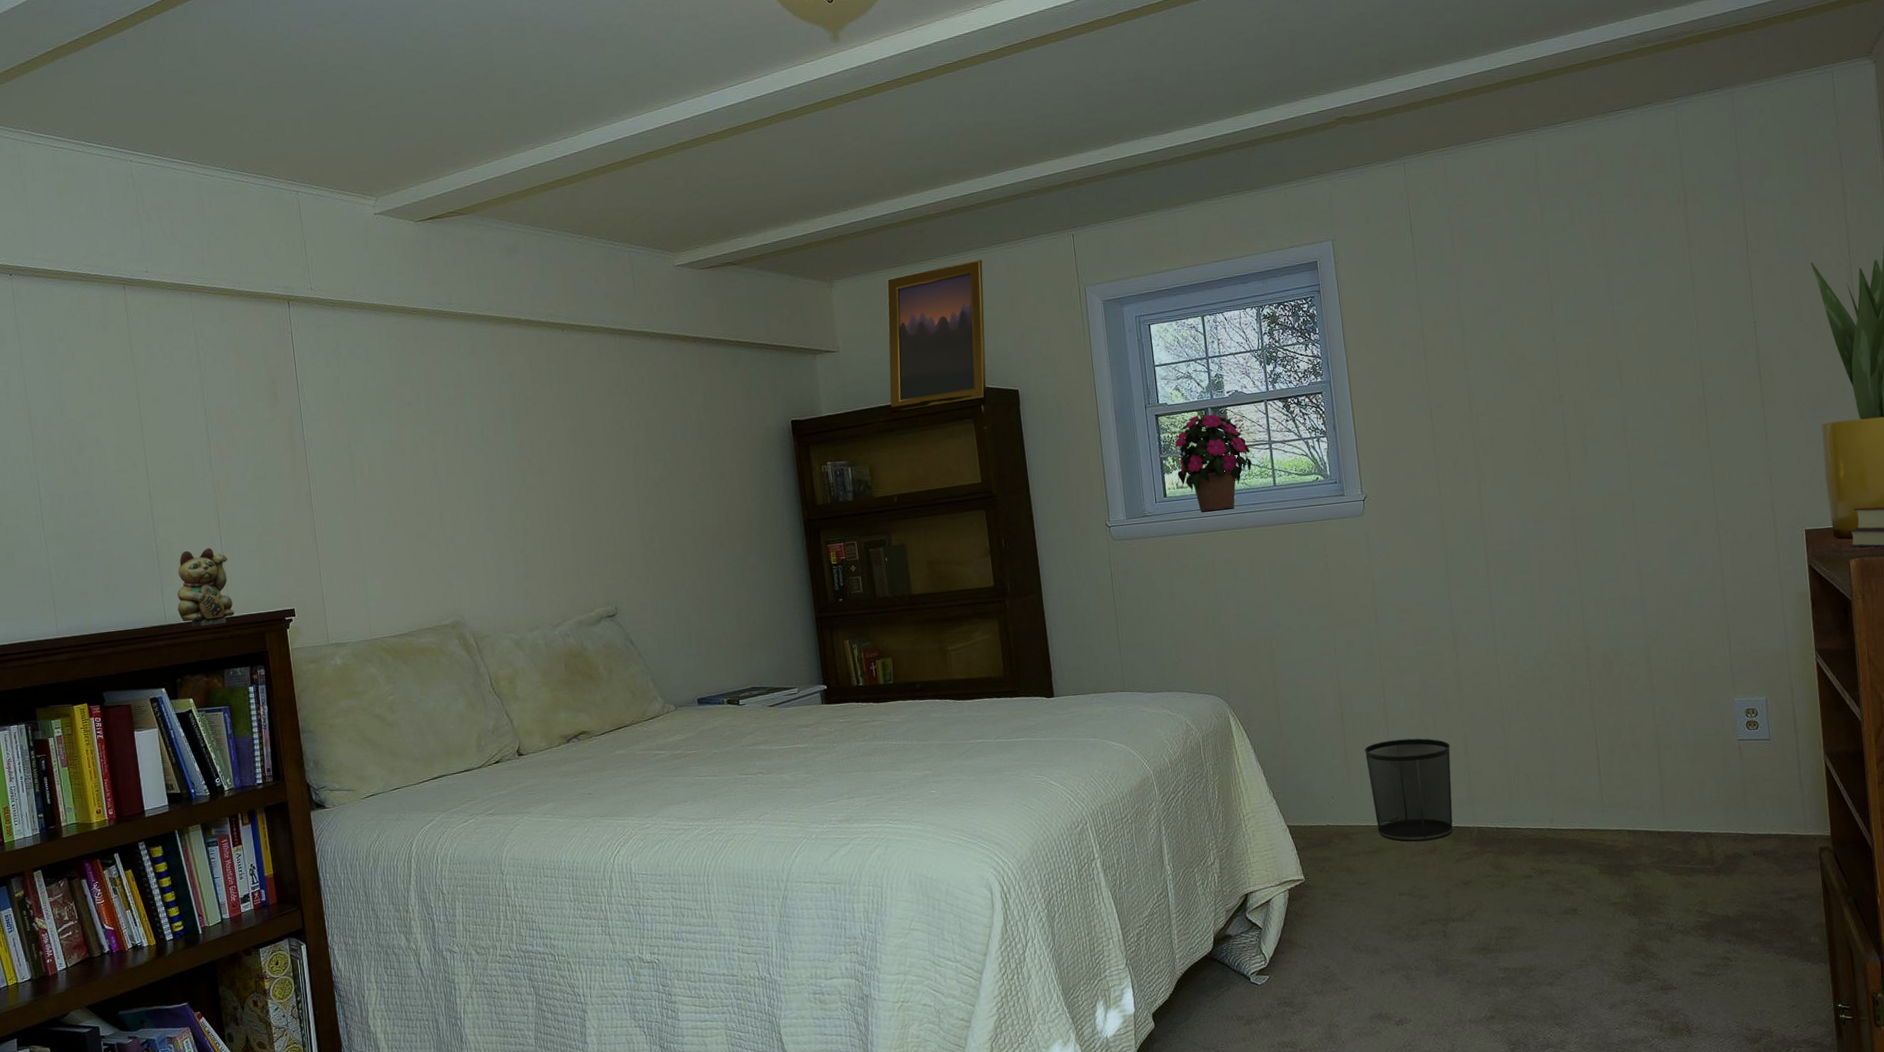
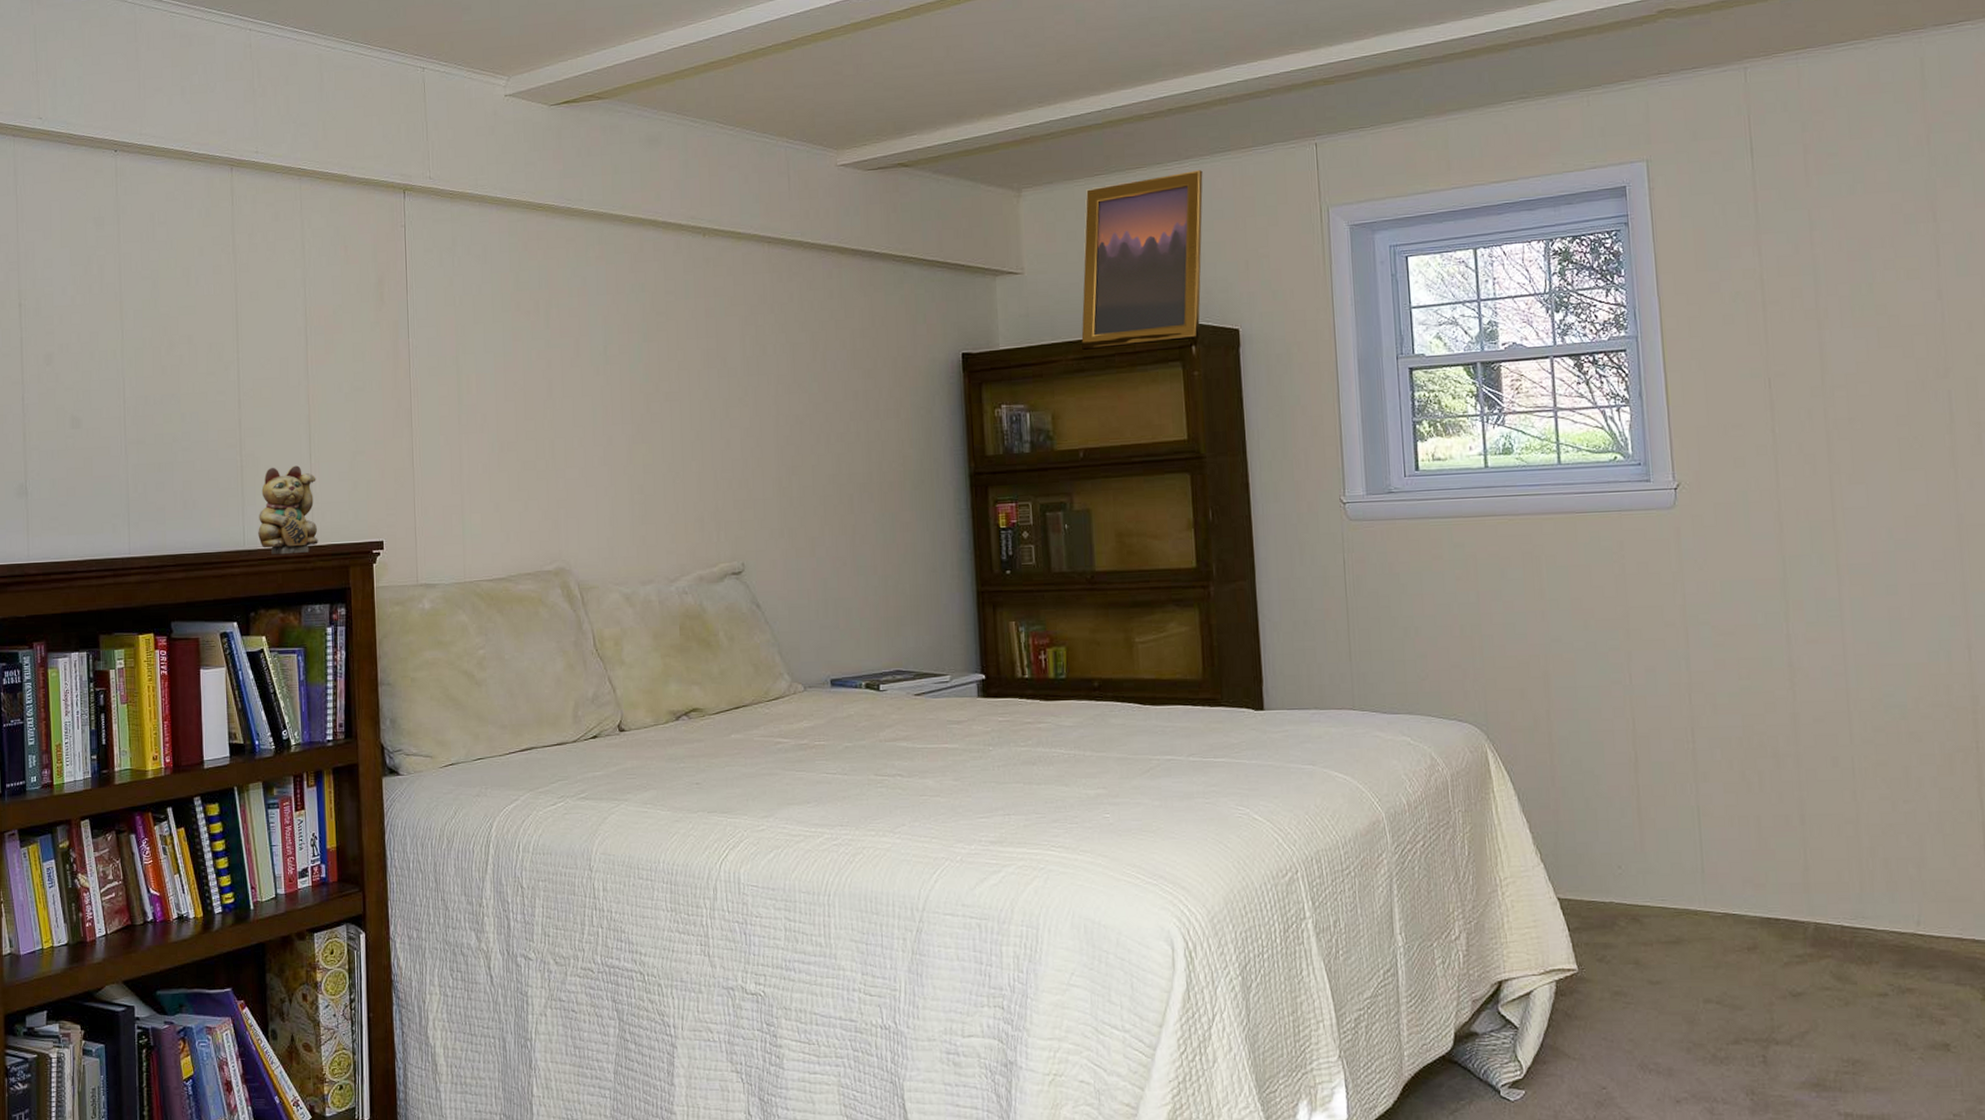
potted flower: present [1174,411,1252,512] -> none [1431,367,1531,492]
waste bin: present [1364,738,1453,842] -> none [1663,799,1781,935]

